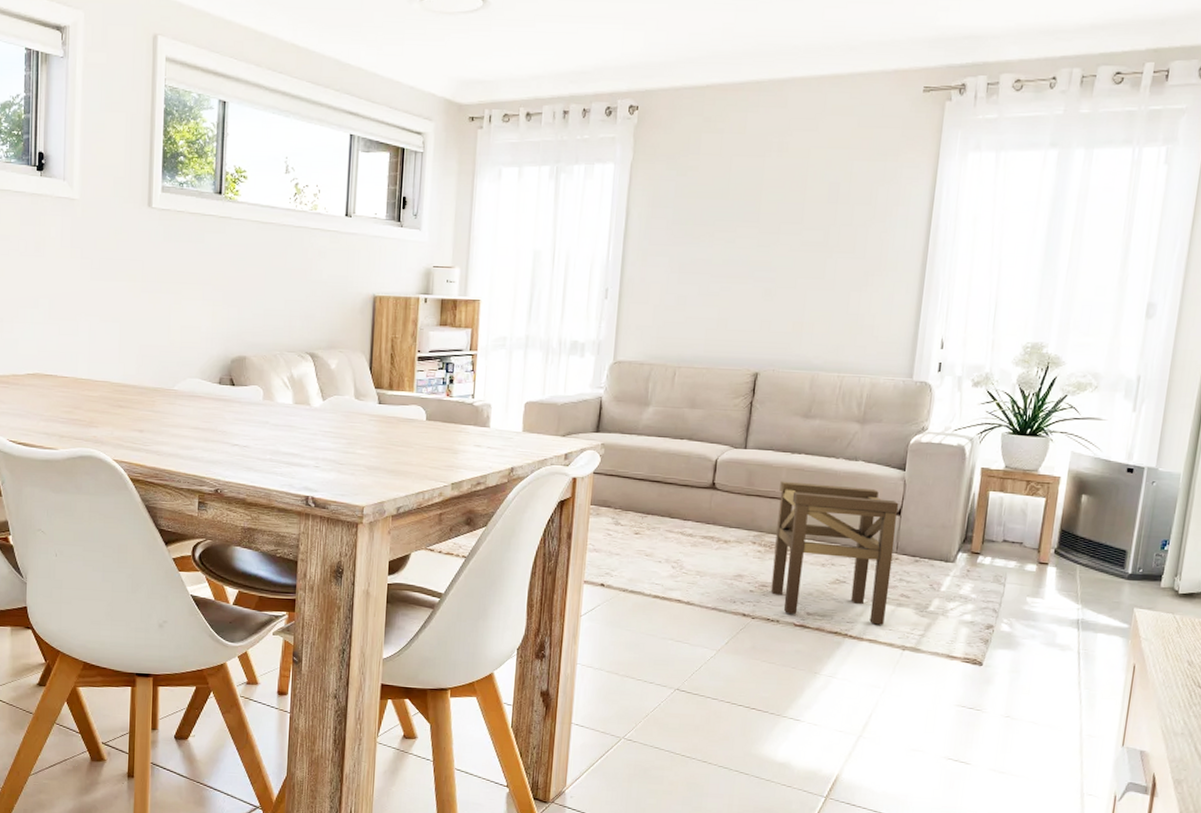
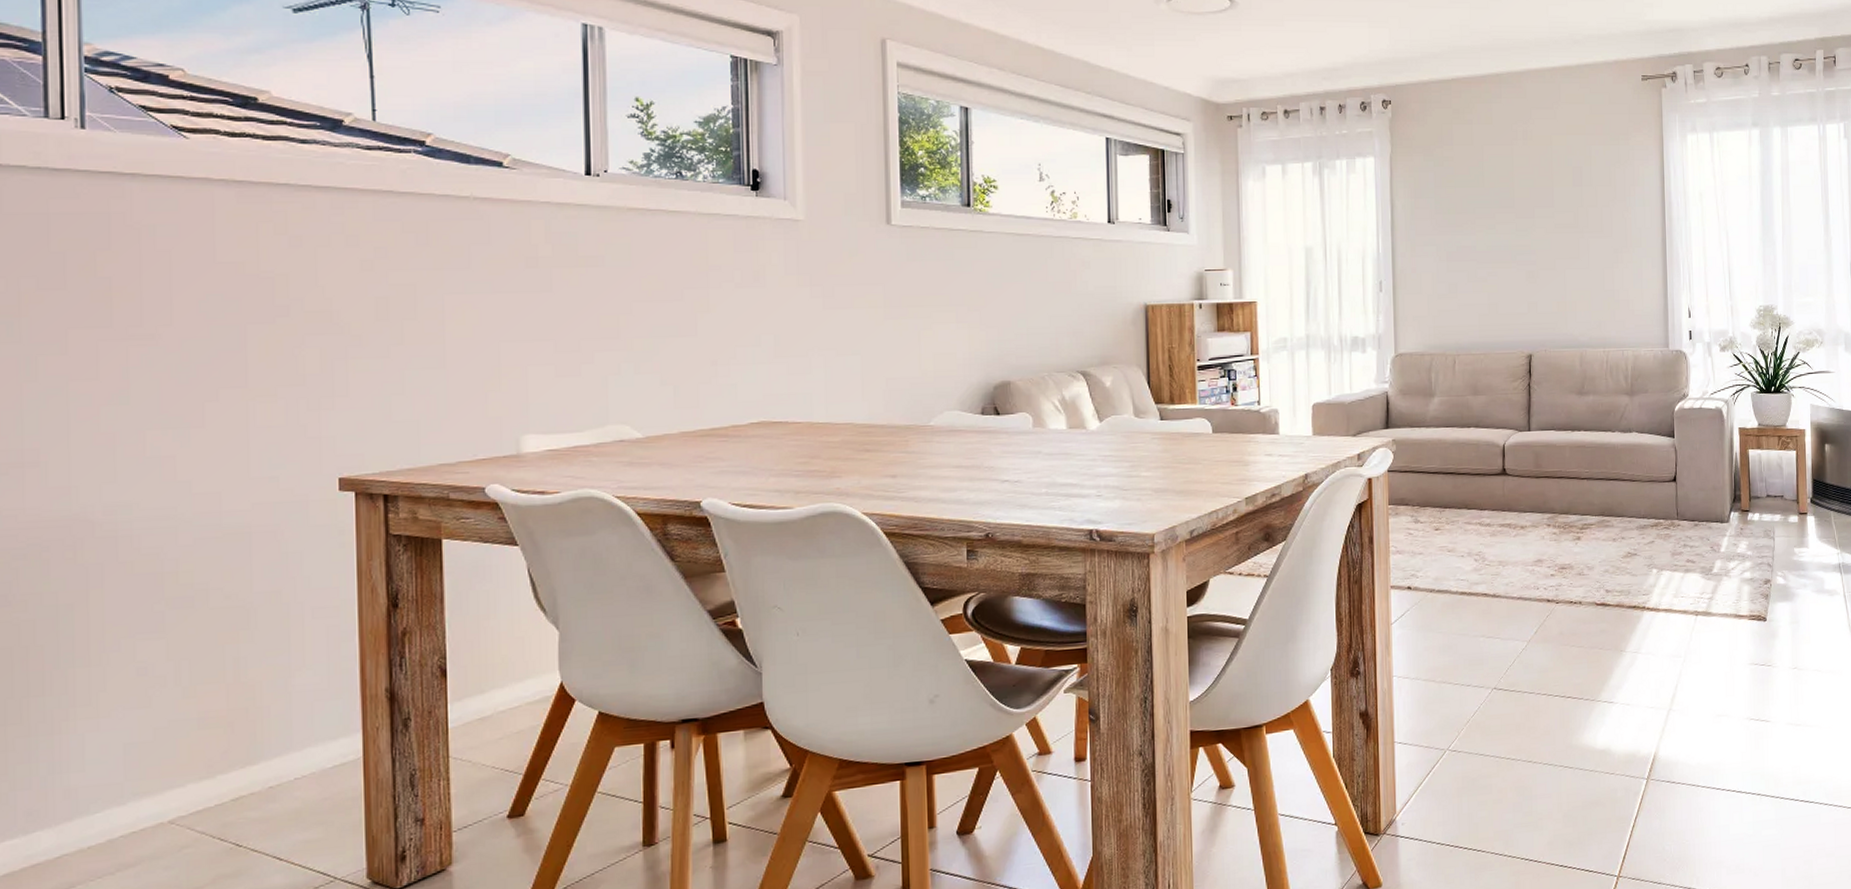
stool: present [770,481,899,625] -> none [1565,458,1676,594]

